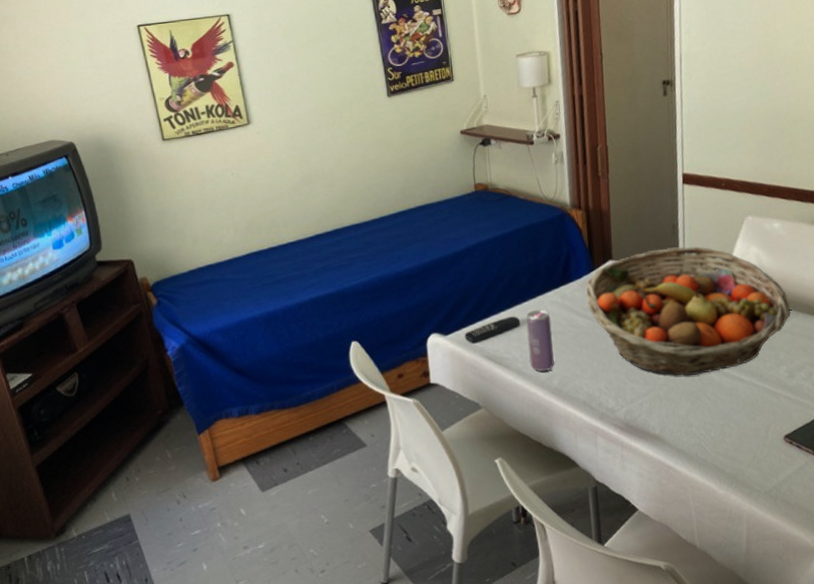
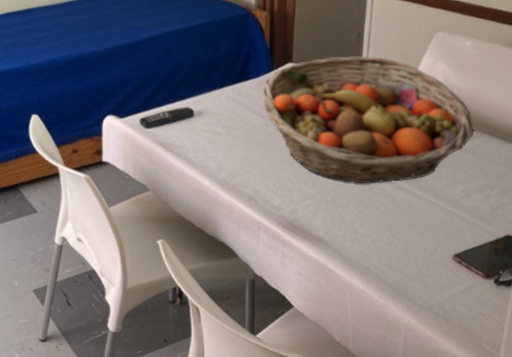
beverage can: present [526,309,554,372] -> none [200,103,225,163]

